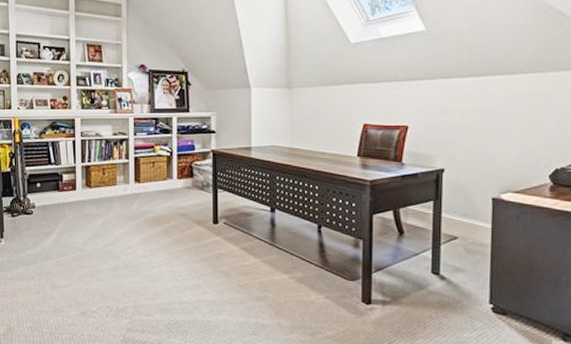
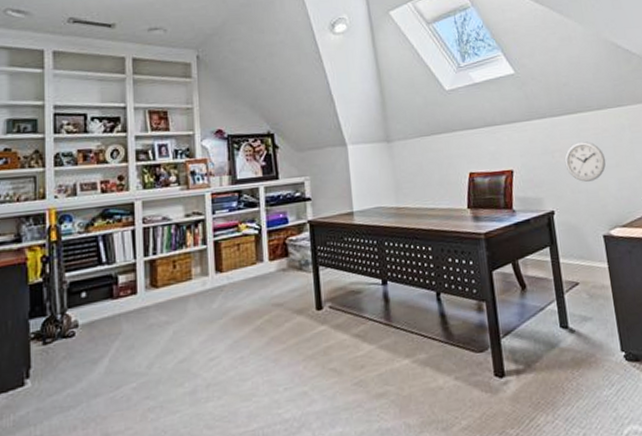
wall clock: none [464,104,511,145] -> present [564,140,606,182]

